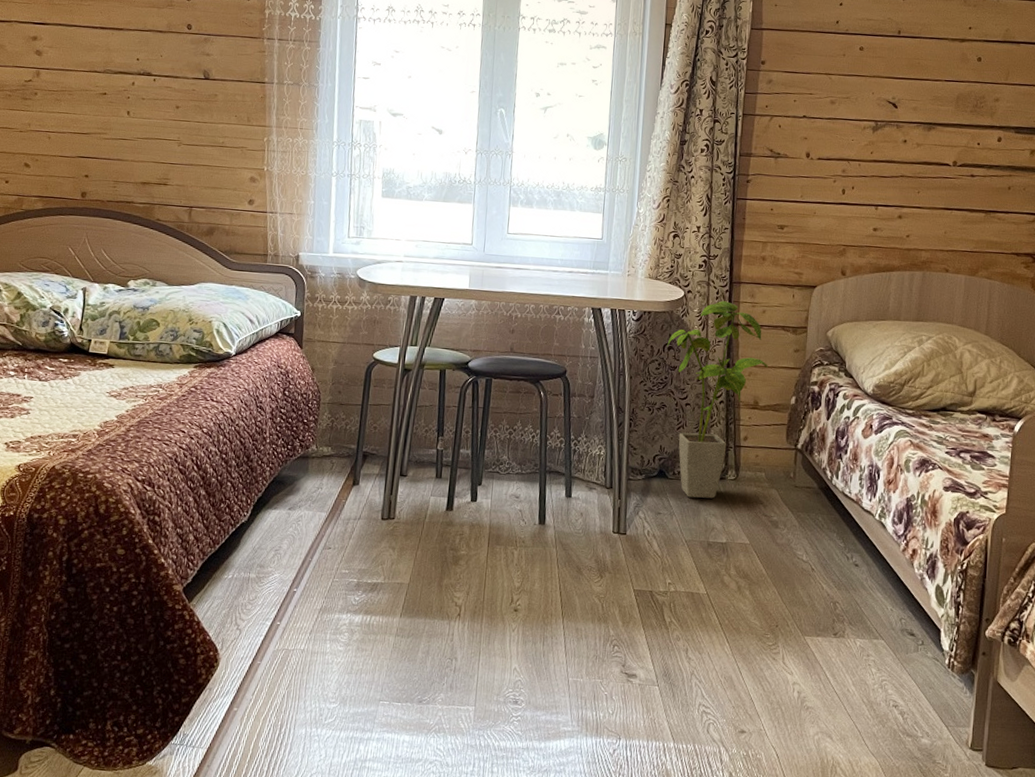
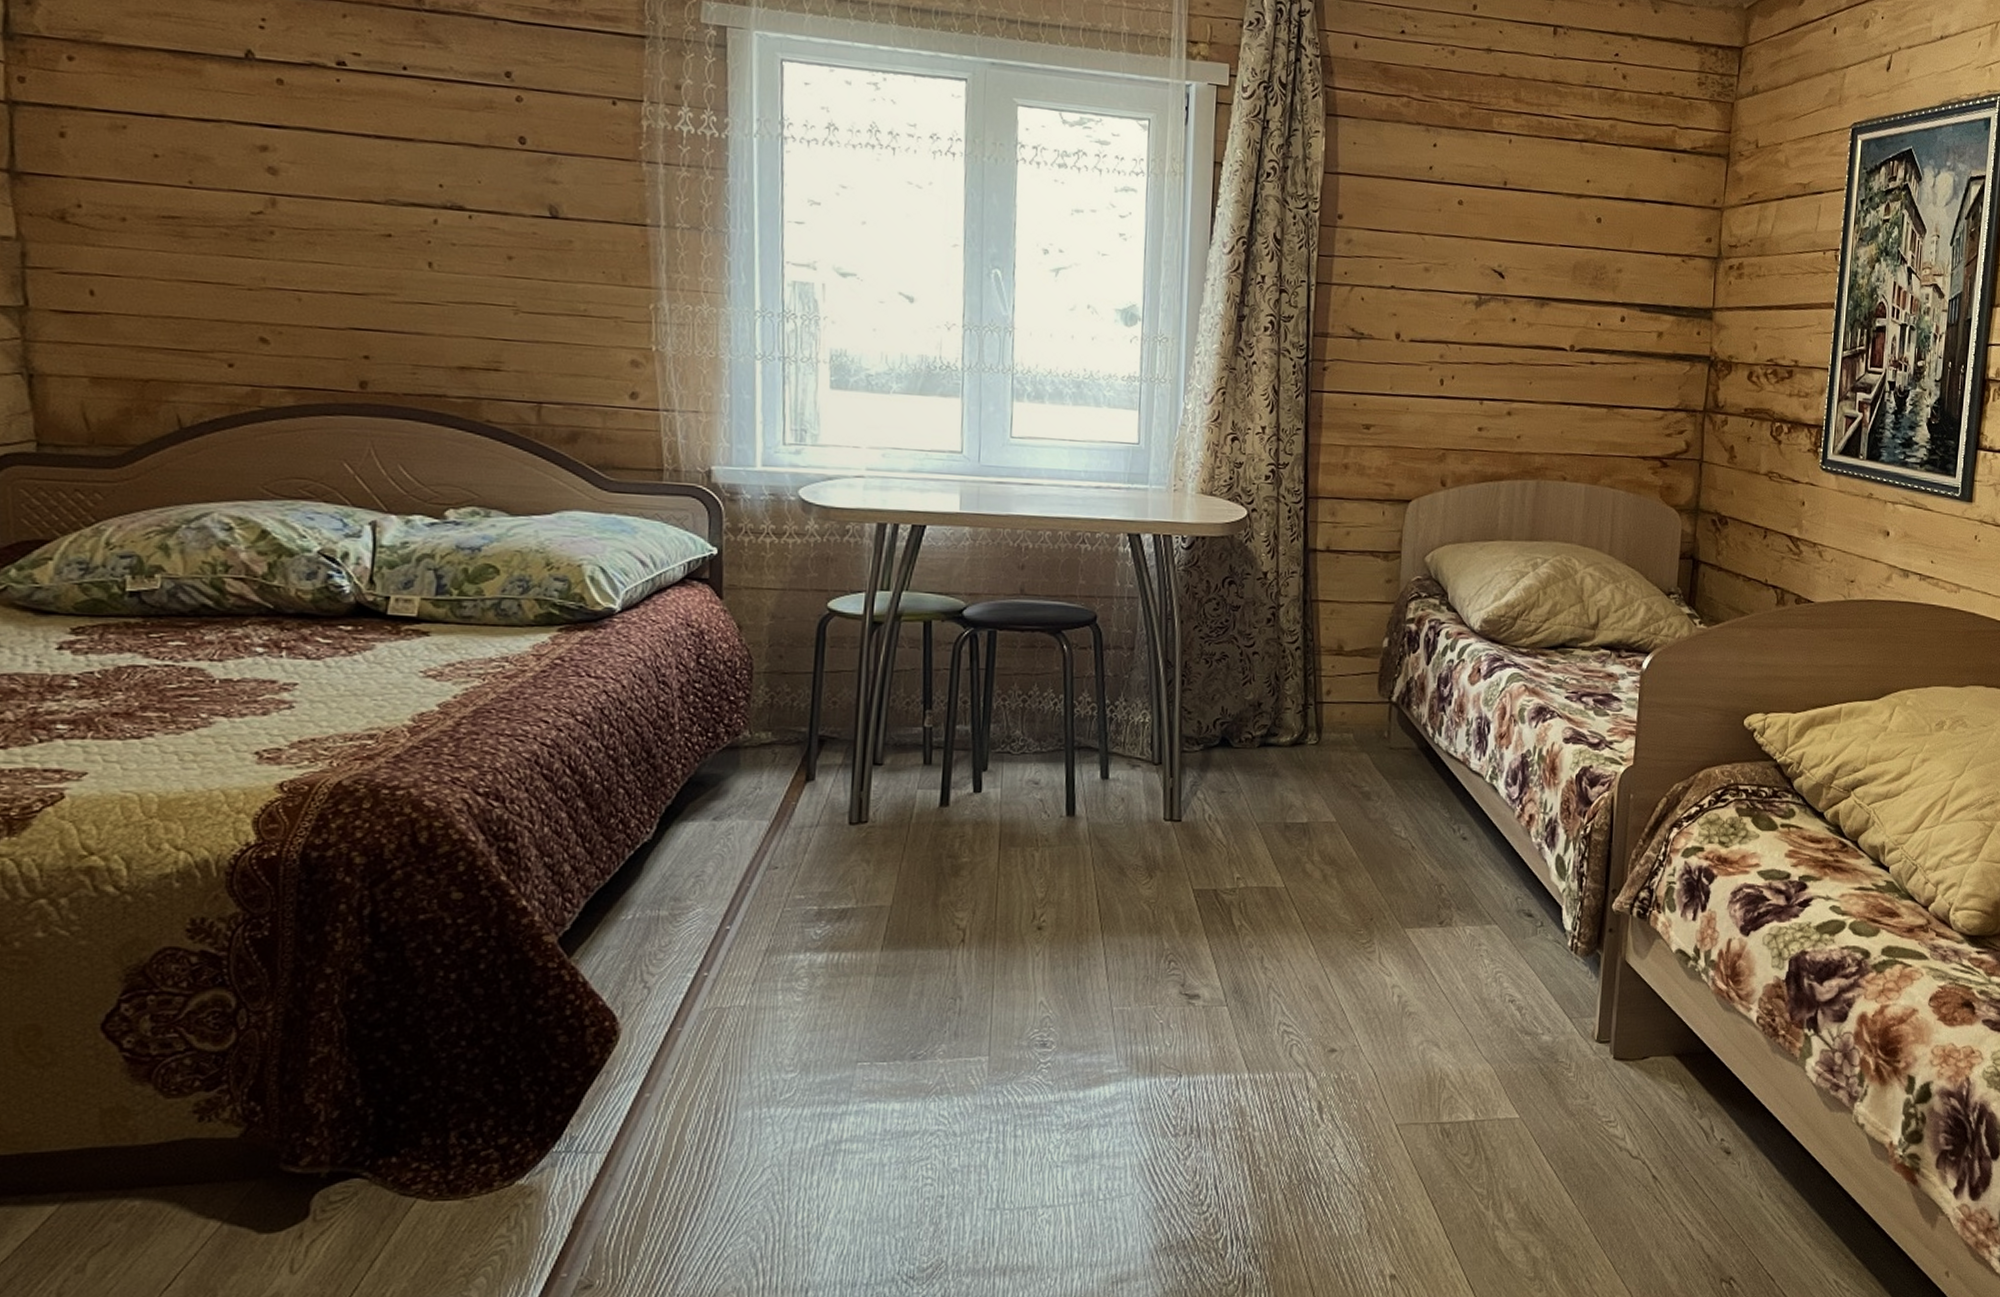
house plant: present [667,301,768,499] -> none [1227,521,1354,770]

